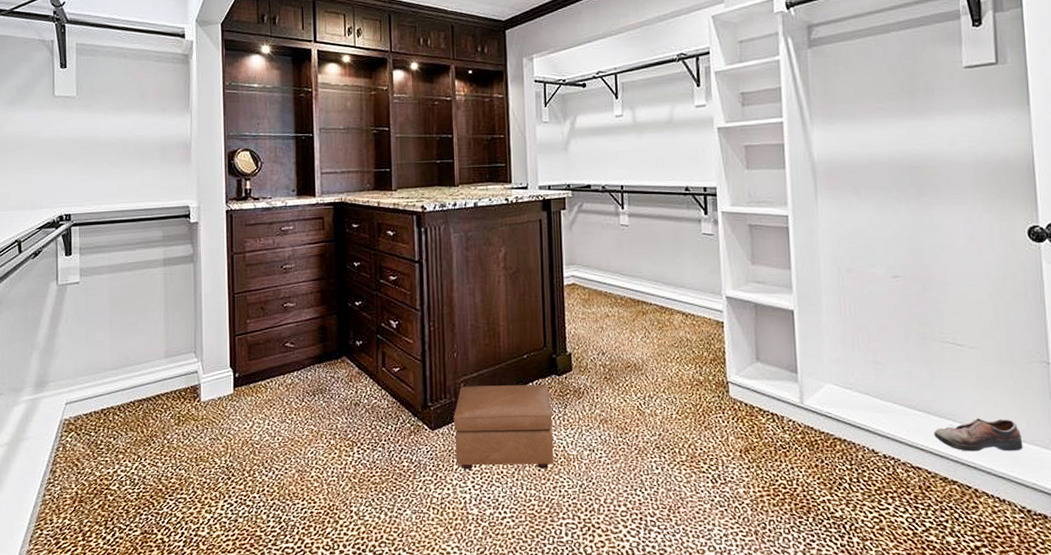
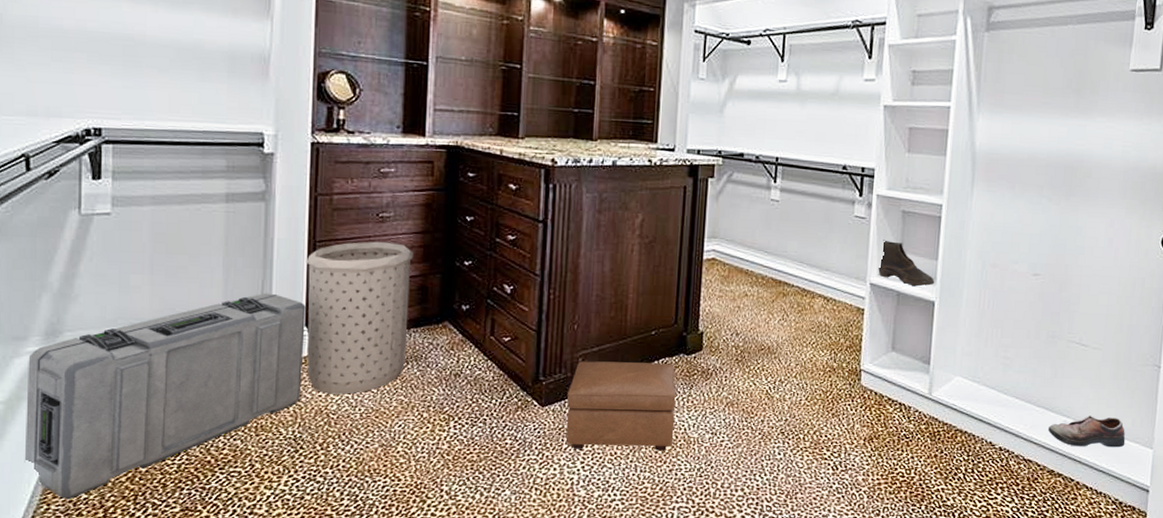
suitcase: none [23,340,230,526] -> present [24,293,306,500]
laundry basket: none [227,289,313,426] -> present [306,241,414,395]
boot: none [732,254,791,297] -> present [878,240,935,287]

